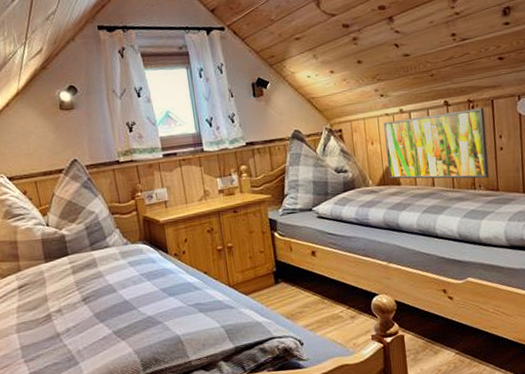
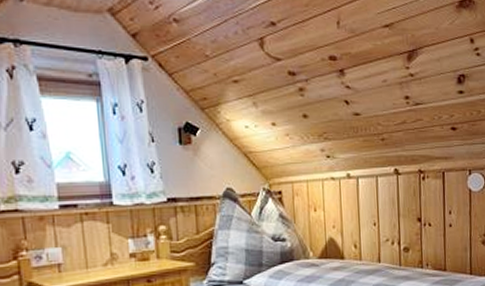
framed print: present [384,108,489,179] -> none [329,180,437,257]

